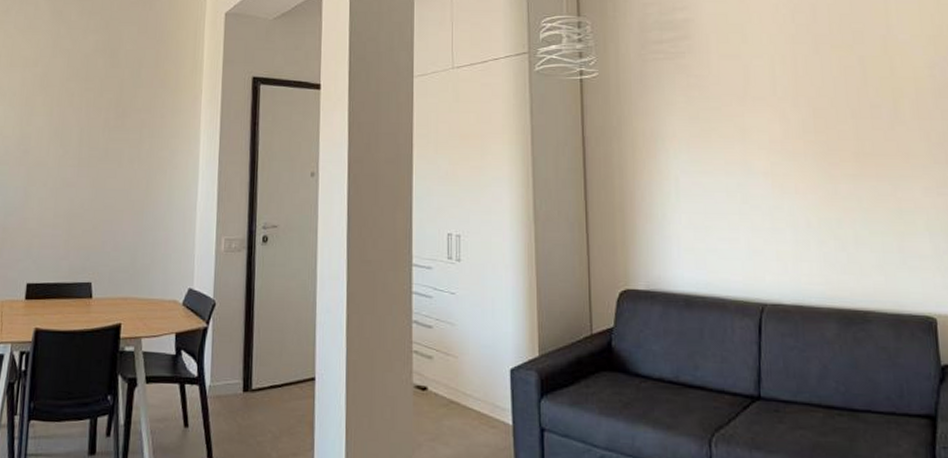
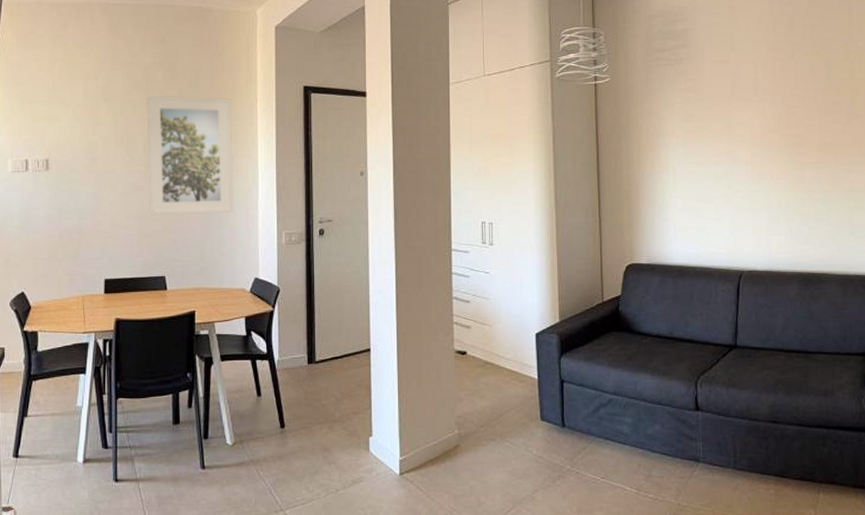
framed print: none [80,84,174,214] -> present [146,95,233,215]

